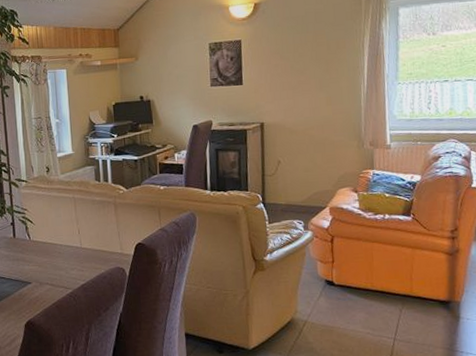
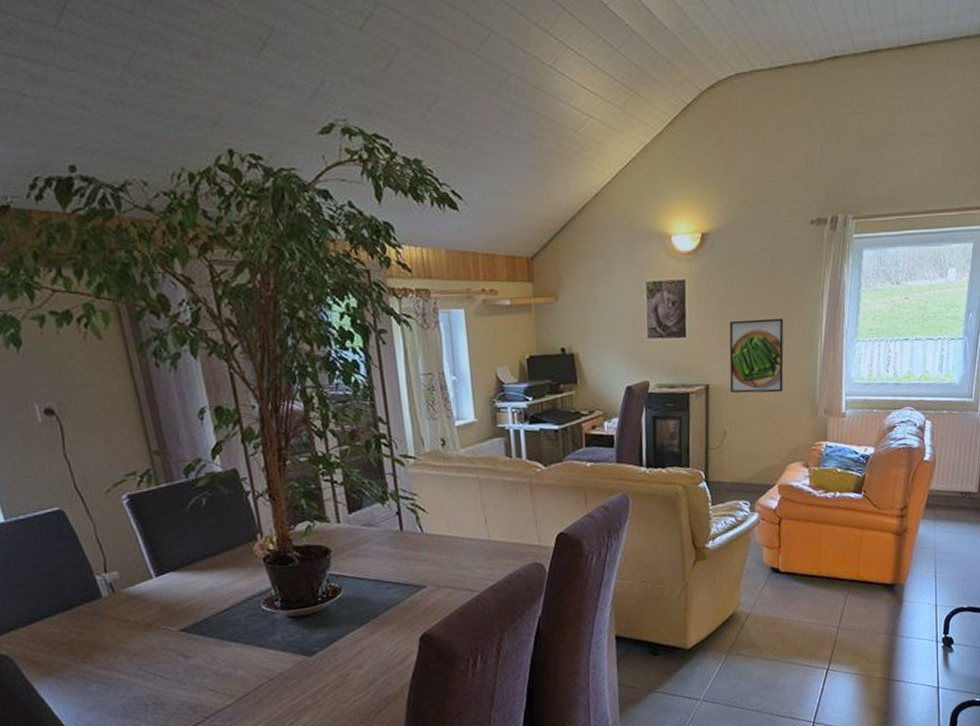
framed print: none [280,67,331,130] -> present [729,318,784,393]

